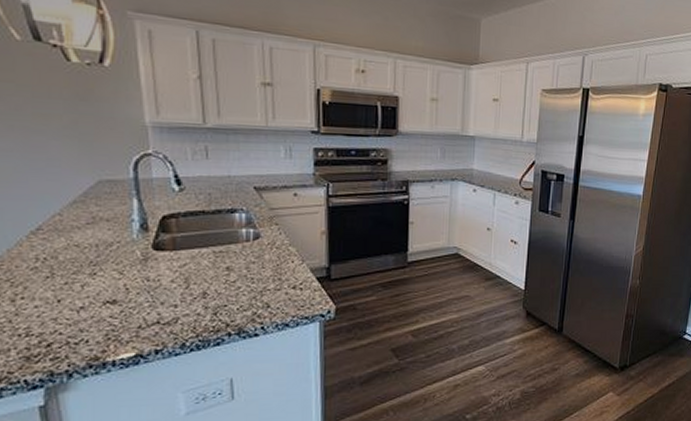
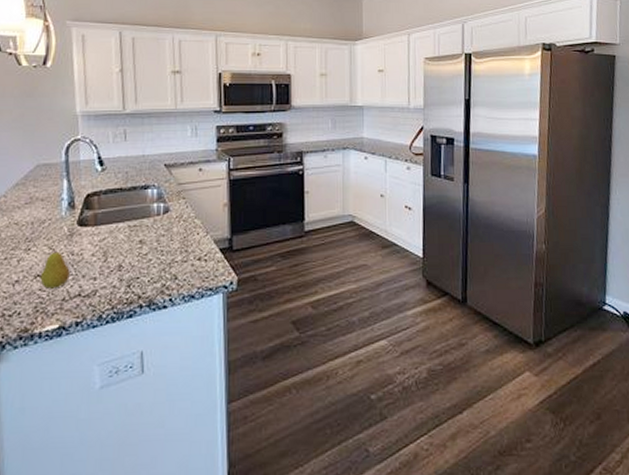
fruit: none [110,273,146,316] -> present [40,248,70,289]

